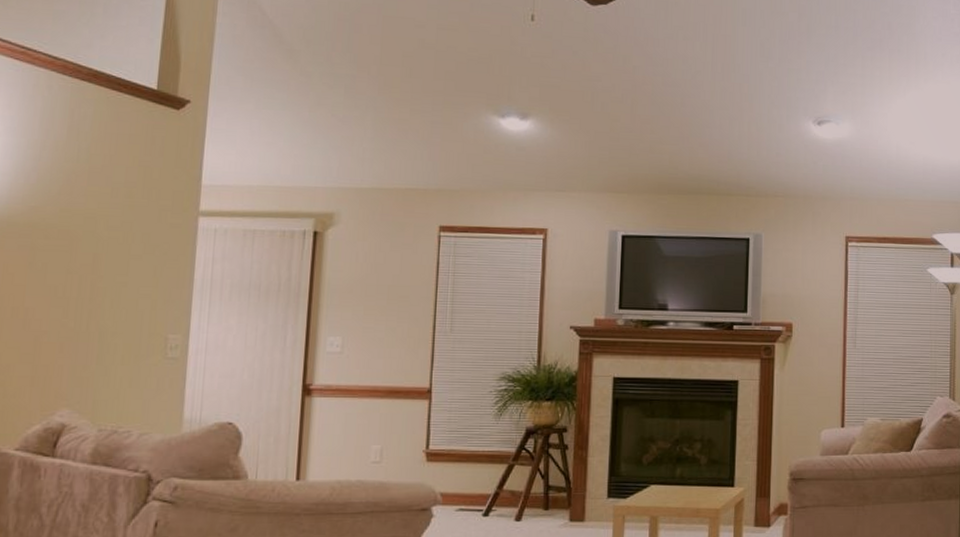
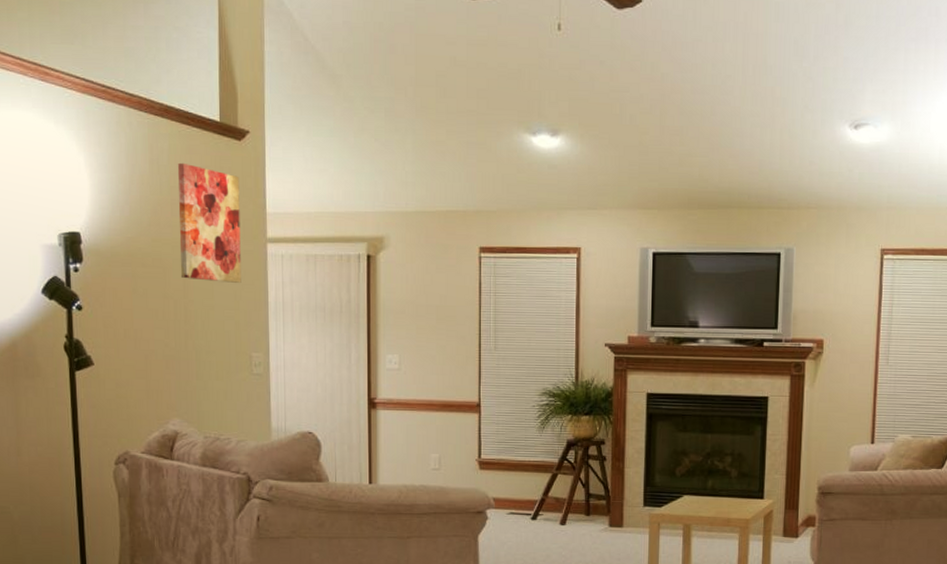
wall art: none [90,129,173,258] -> present [177,162,241,283]

